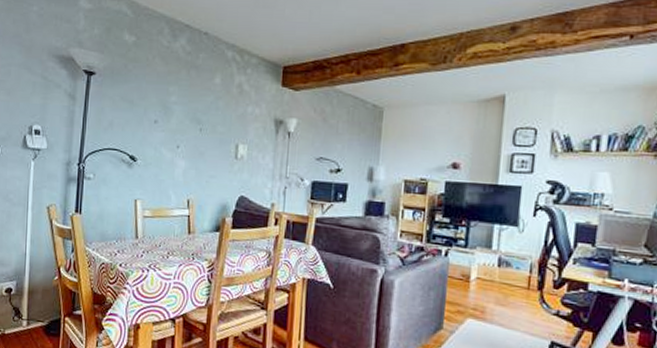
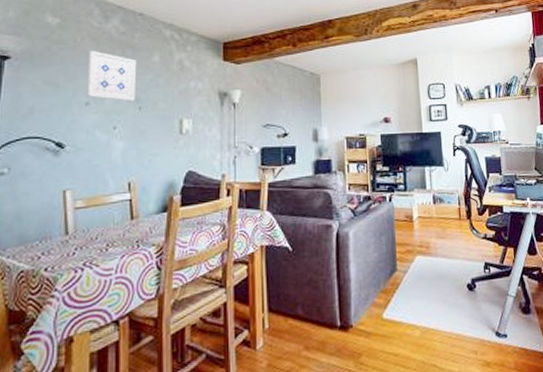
wall art: none [156,69,200,123] -> present [87,50,137,102]

